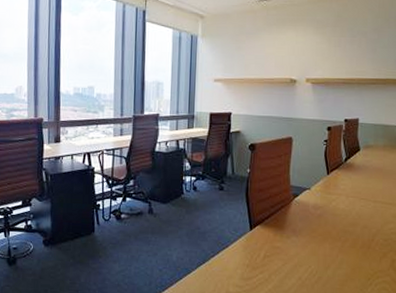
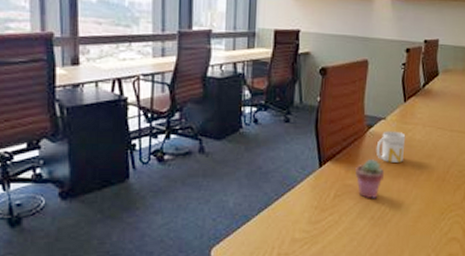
potted succulent: none [283,225,311,260] -> present [355,159,385,198]
mug: none [301,200,330,229] -> present [376,130,406,162]

